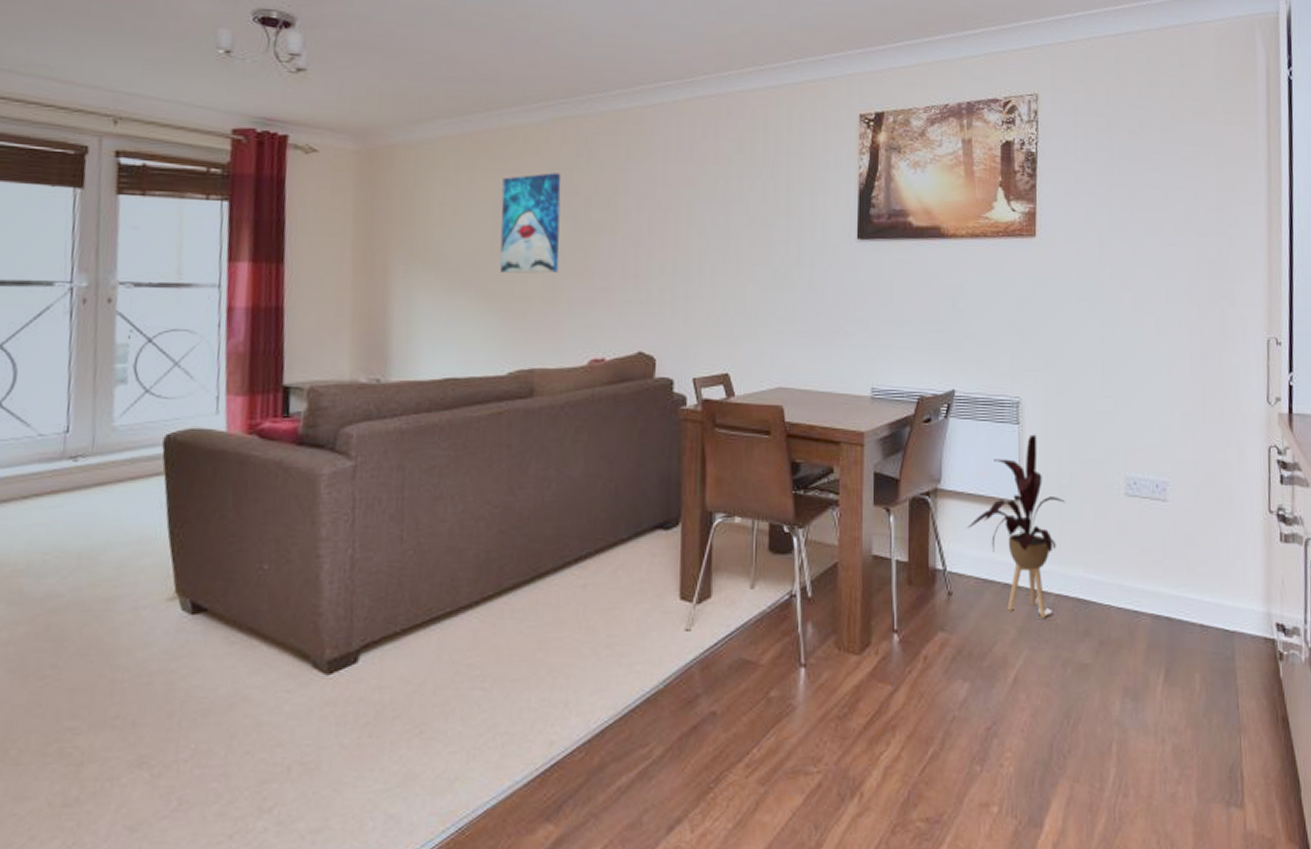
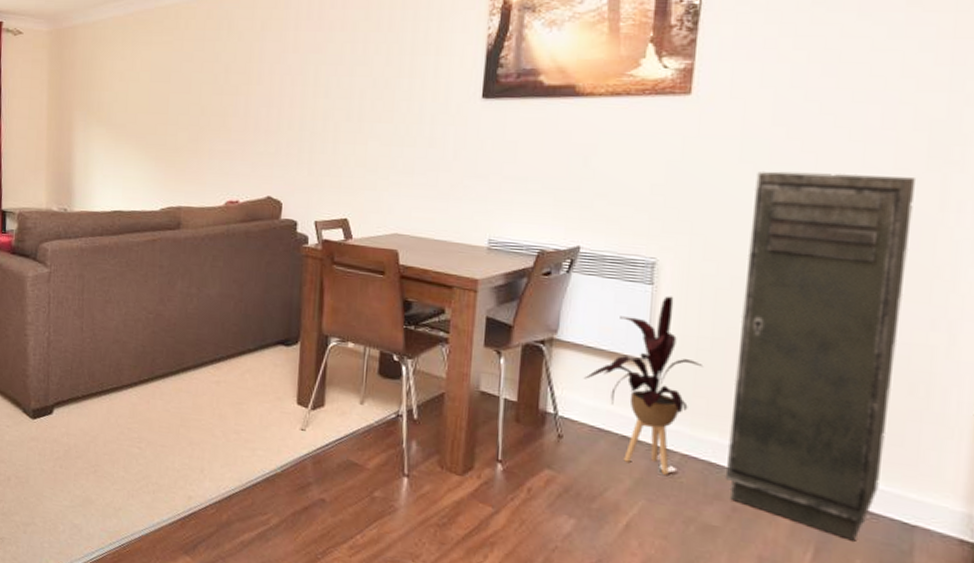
wall art: present [500,172,561,274] -> none [155,44,206,129]
storage cabinet: none [1091,308,1206,656] -> present [725,170,917,541]

